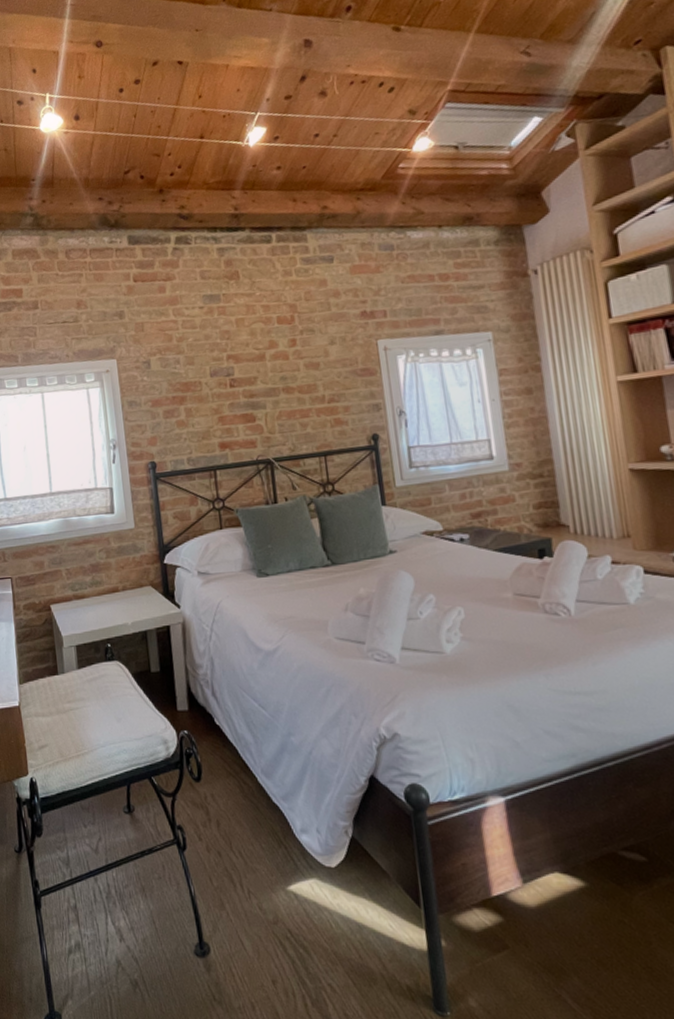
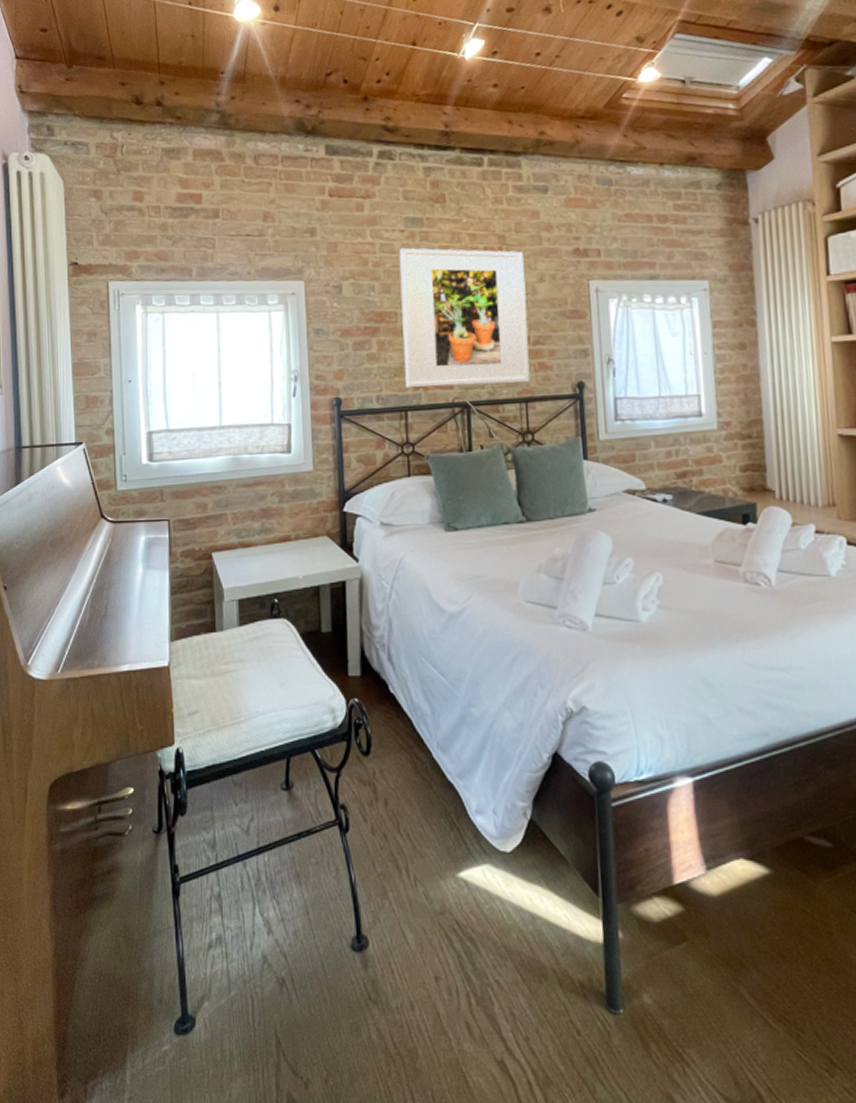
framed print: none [200,317,328,450] -> present [399,247,530,389]

